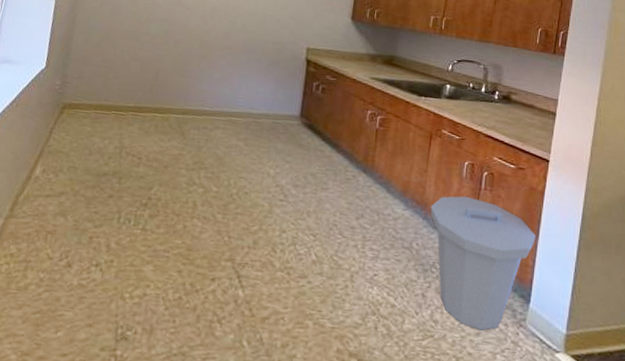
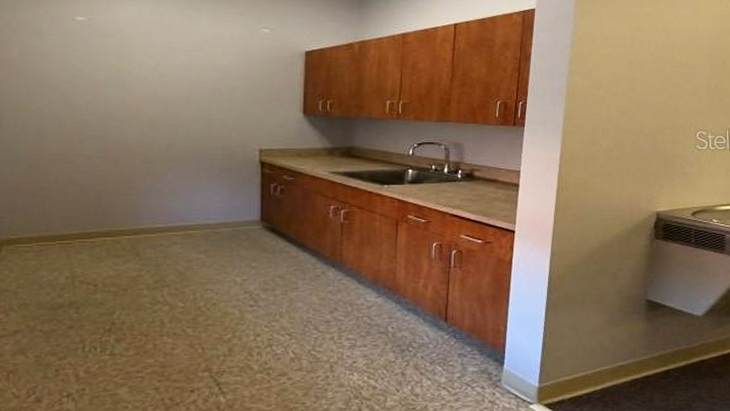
trash can: present [430,195,536,331] -> none [403,275,506,396]

